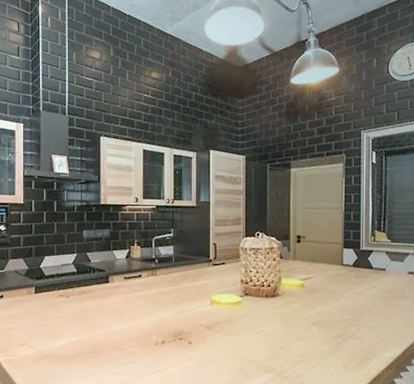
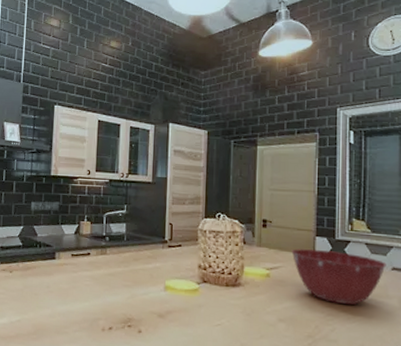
mixing bowl: none [322,260,404,307] -> present [291,249,386,305]

